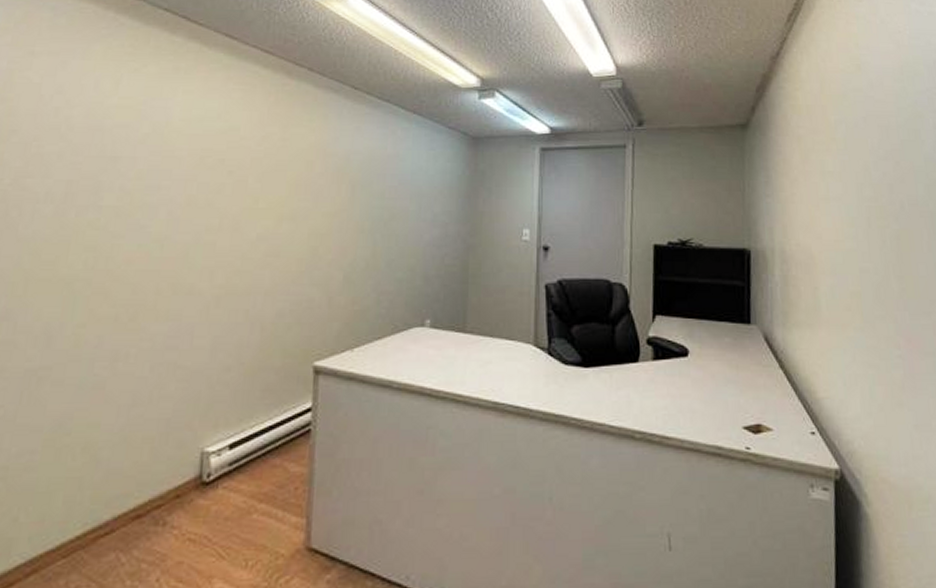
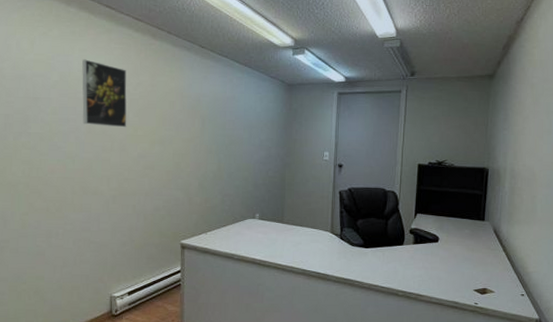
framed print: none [180,104,248,198] -> present [82,59,127,128]

